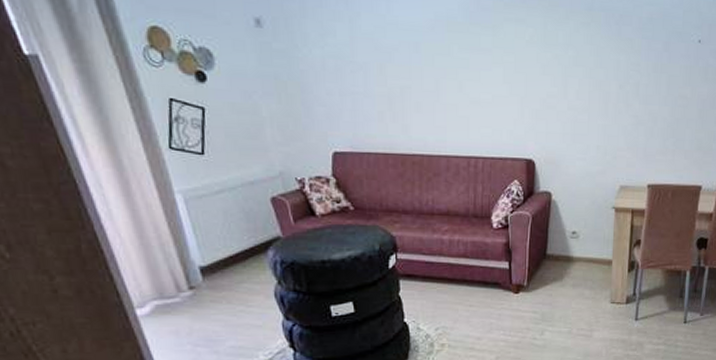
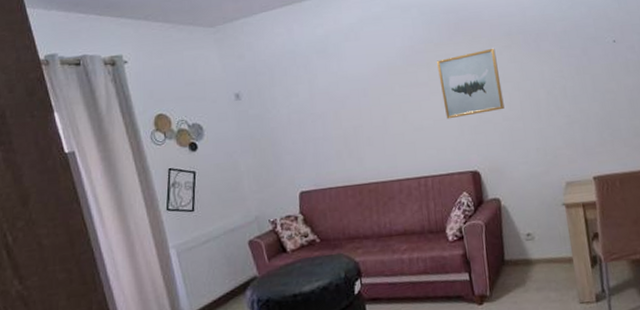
wall art: none [503,22,573,98] -> present [436,48,505,119]

